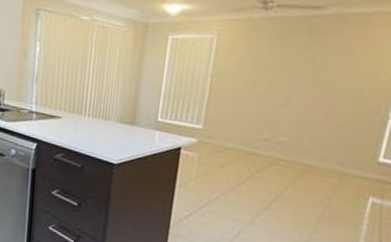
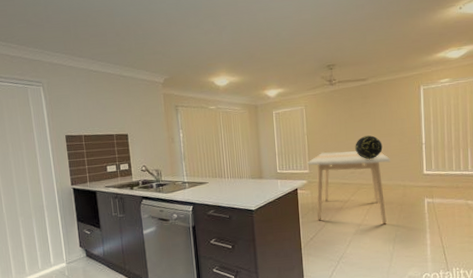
dining table: none [199,103,331,220] -> present [307,151,391,225]
decorative globe: none [278,91,324,127] -> present [355,135,383,160]

